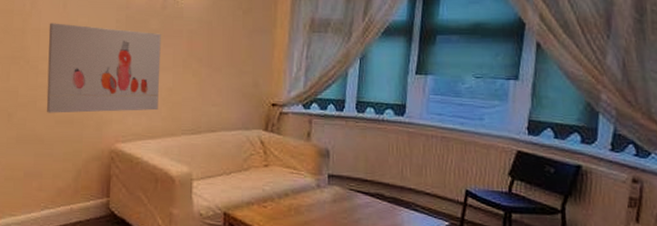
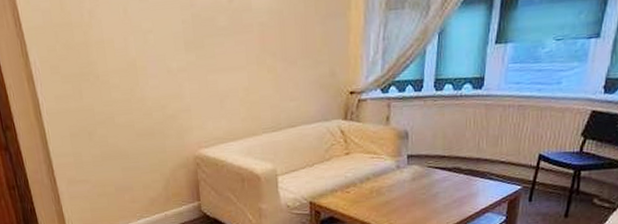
wall art: present [46,23,161,113] -> none [112,30,237,128]

